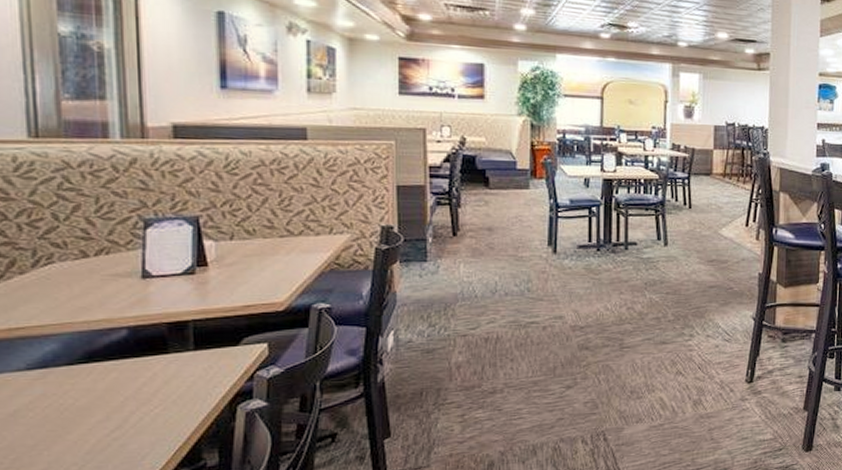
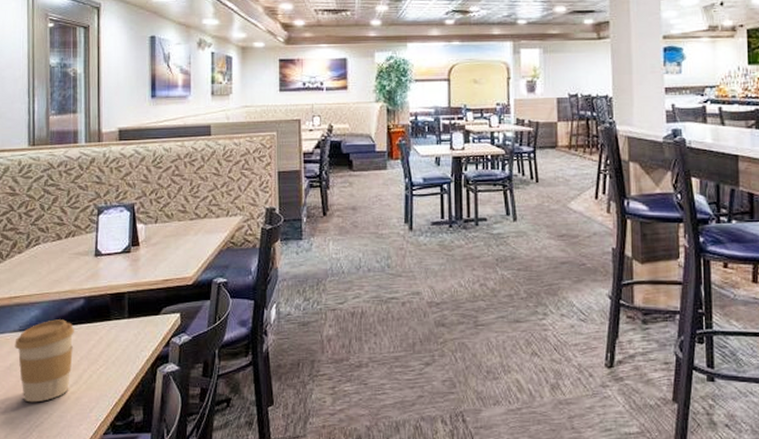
coffee cup: none [20,354,114,454] -> present [15,319,74,403]

